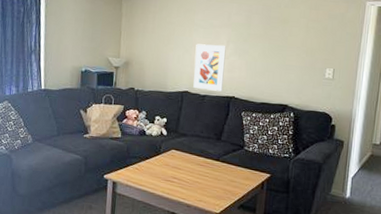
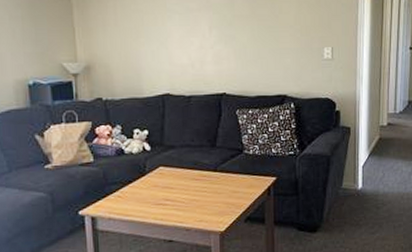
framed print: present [193,44,226,92] -> none [172,32,211,90]

